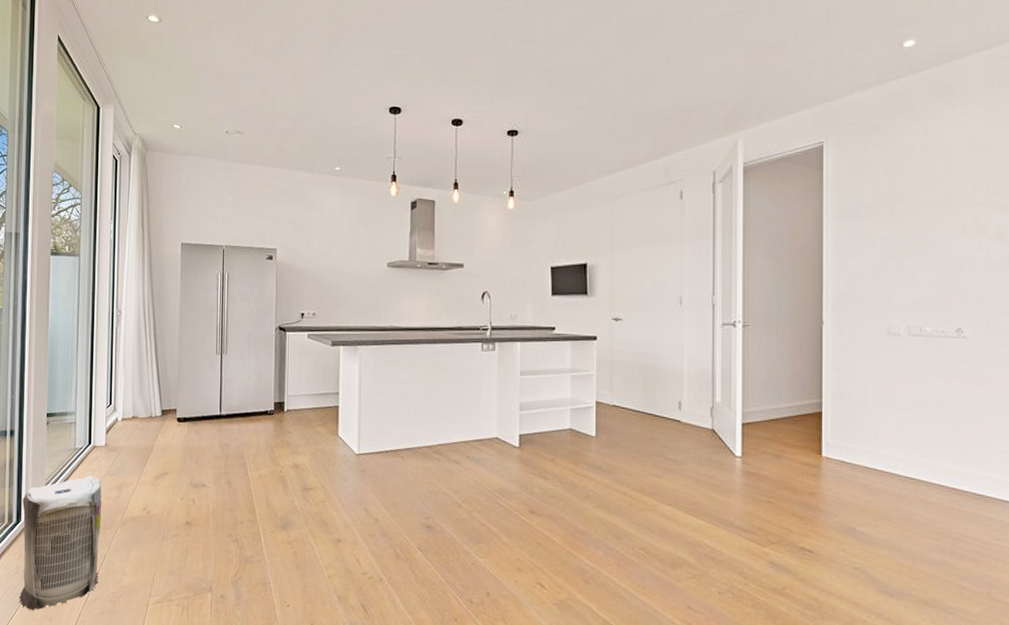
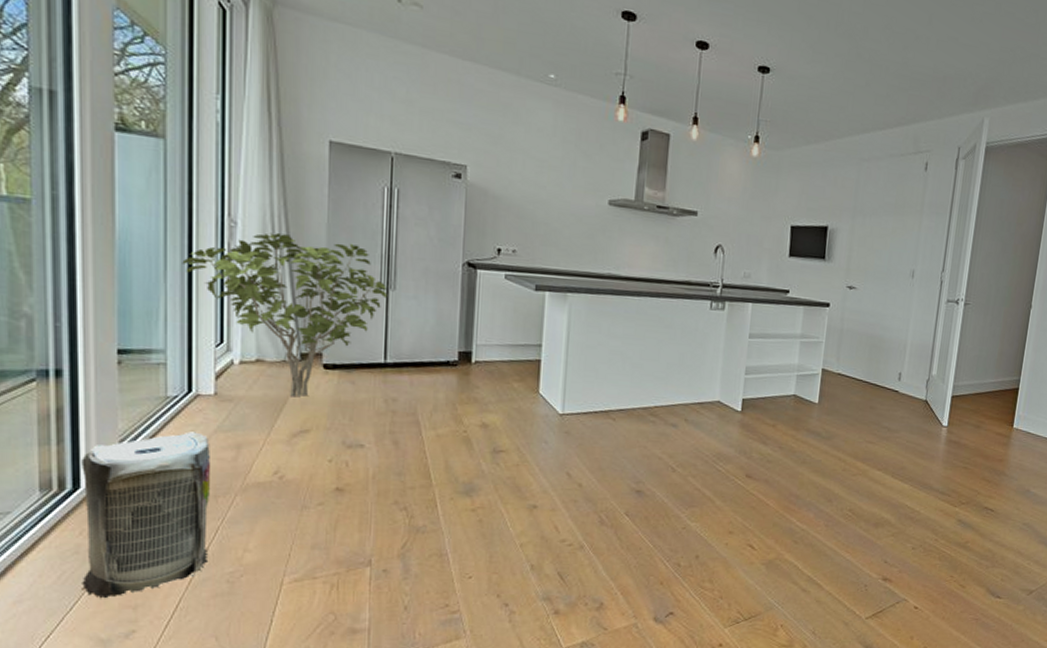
shrub: none [87,317,222,446] -> present [182,233,388,397]

